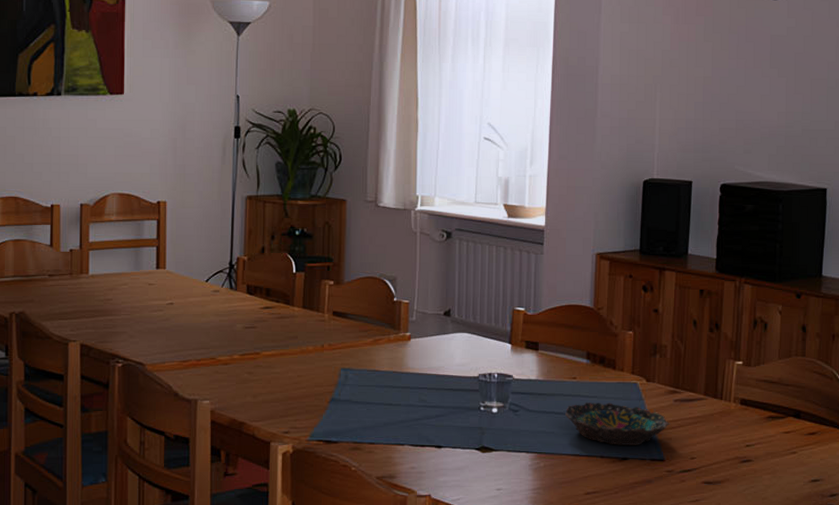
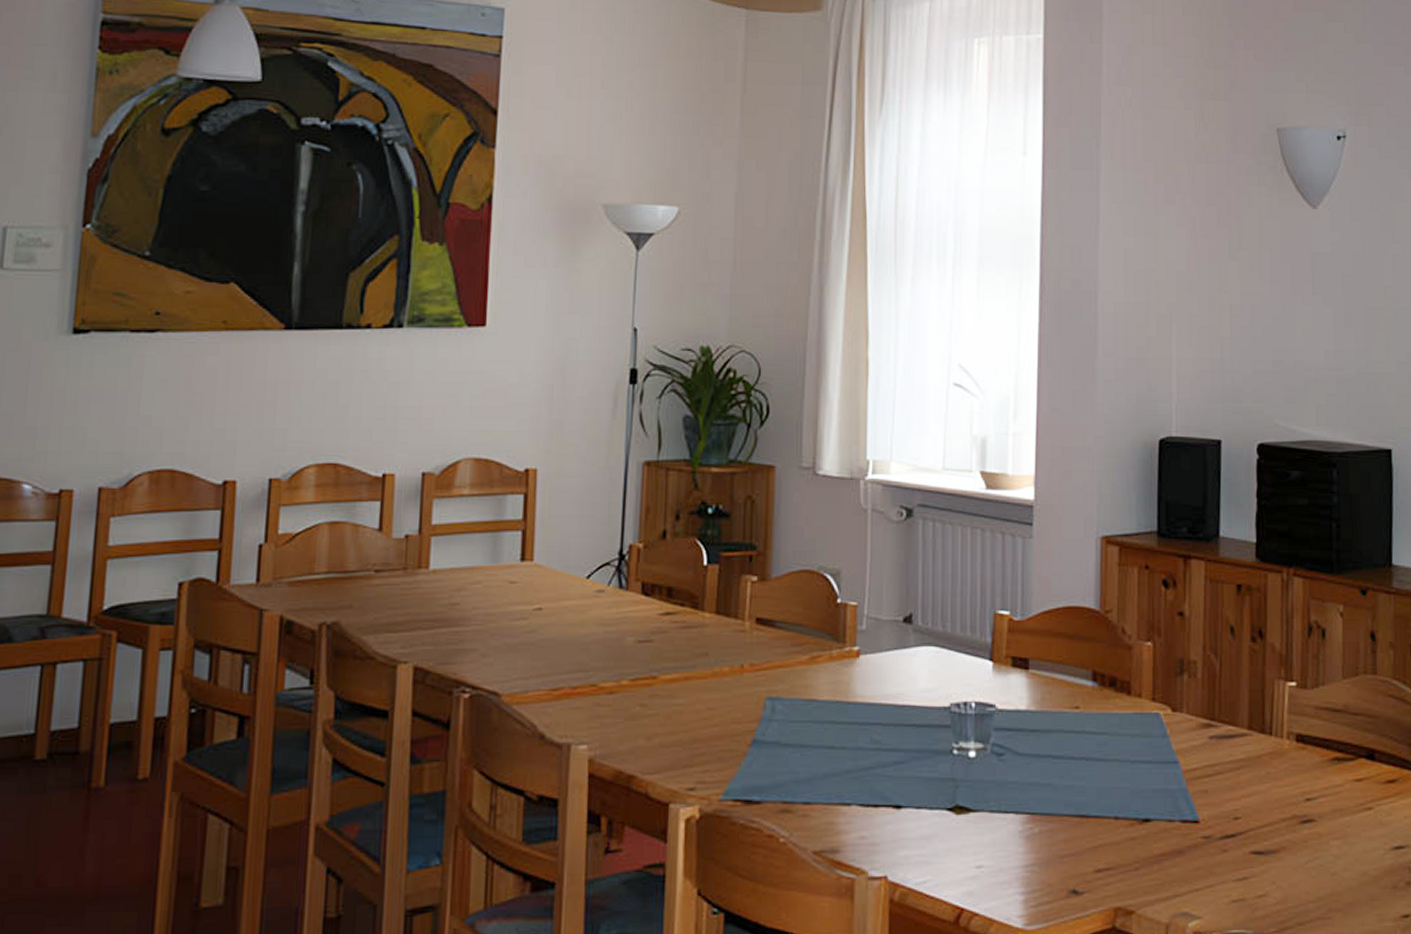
bowl: present [565,402,671,445] -> none [1066,740,1206,802]

